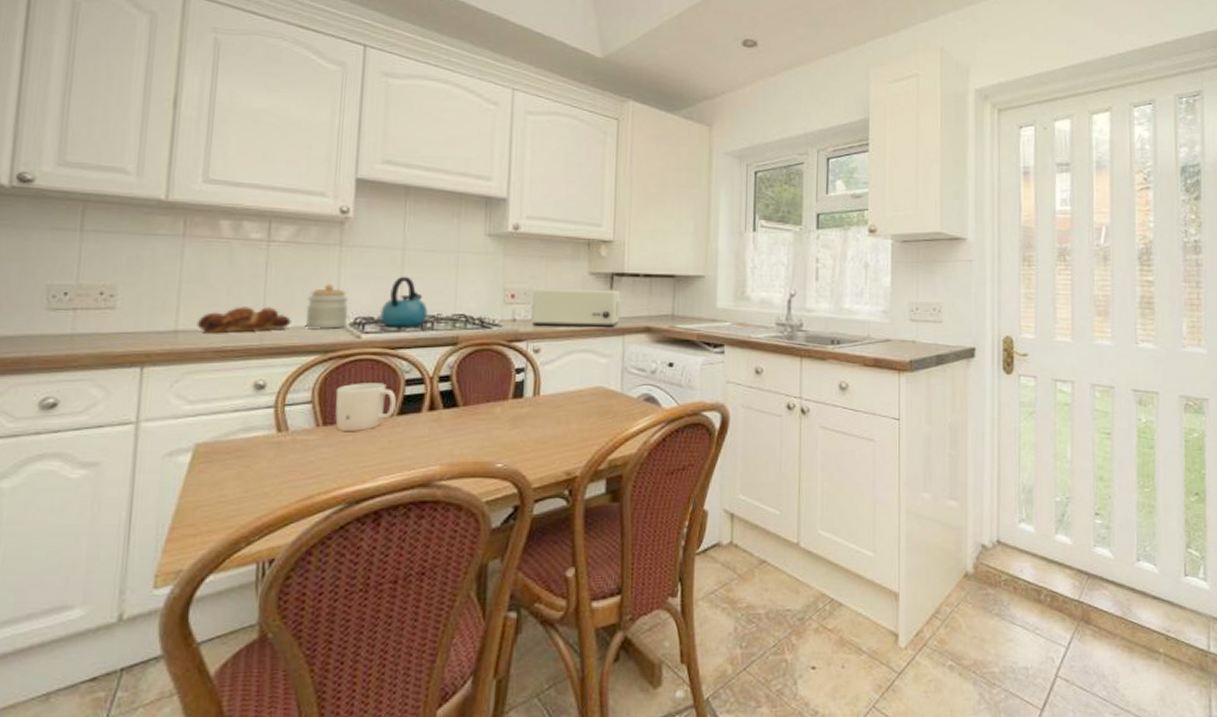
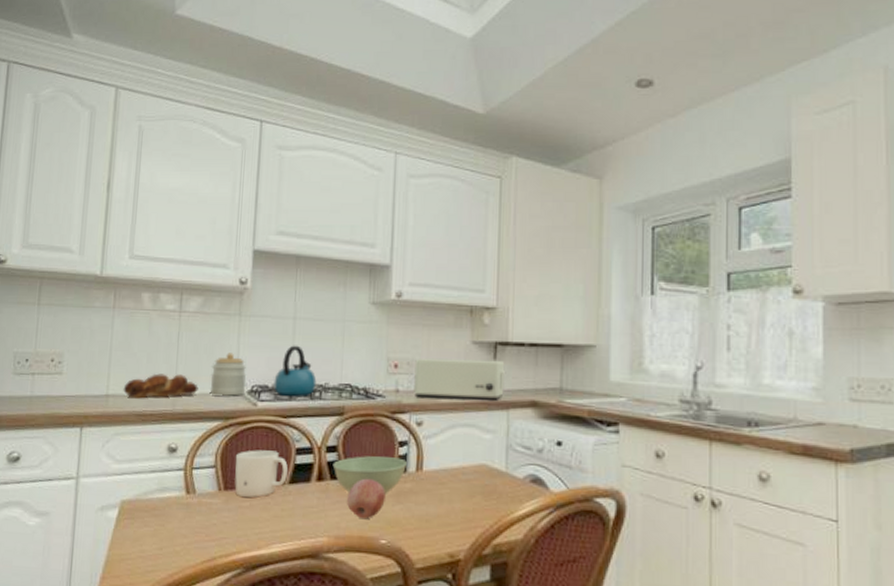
bowl: none [445,384,525,421] -> present [332,456,408,494]
fruit: none [461,405,502,444] -> present [347,478,385,519]

